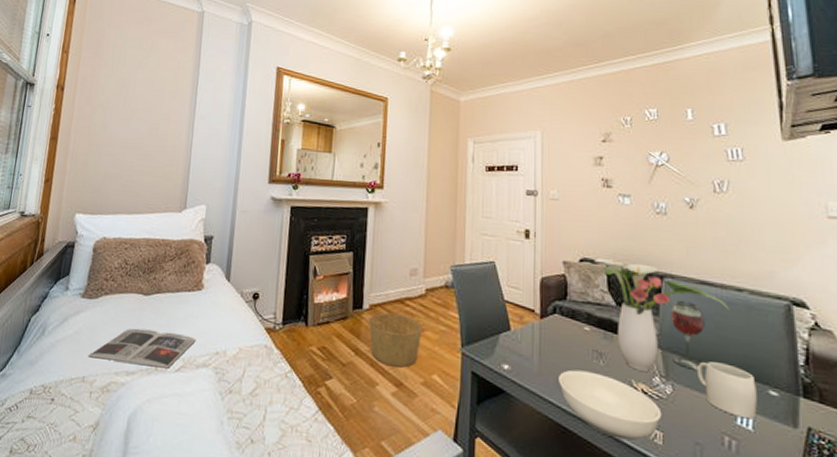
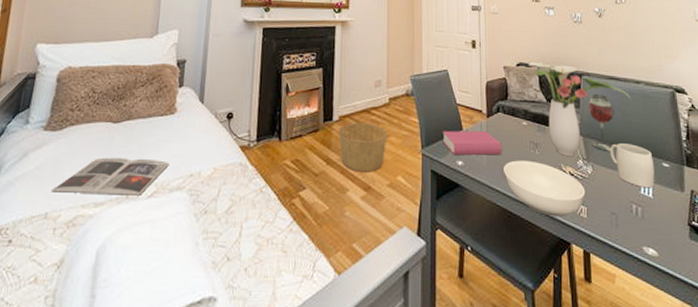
book: none [486,329,557,363] -> present [442,130,502,155]

